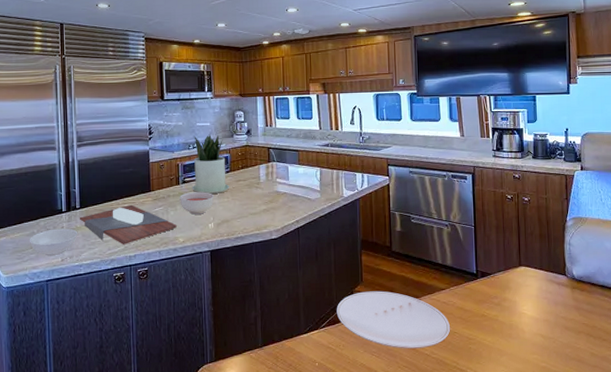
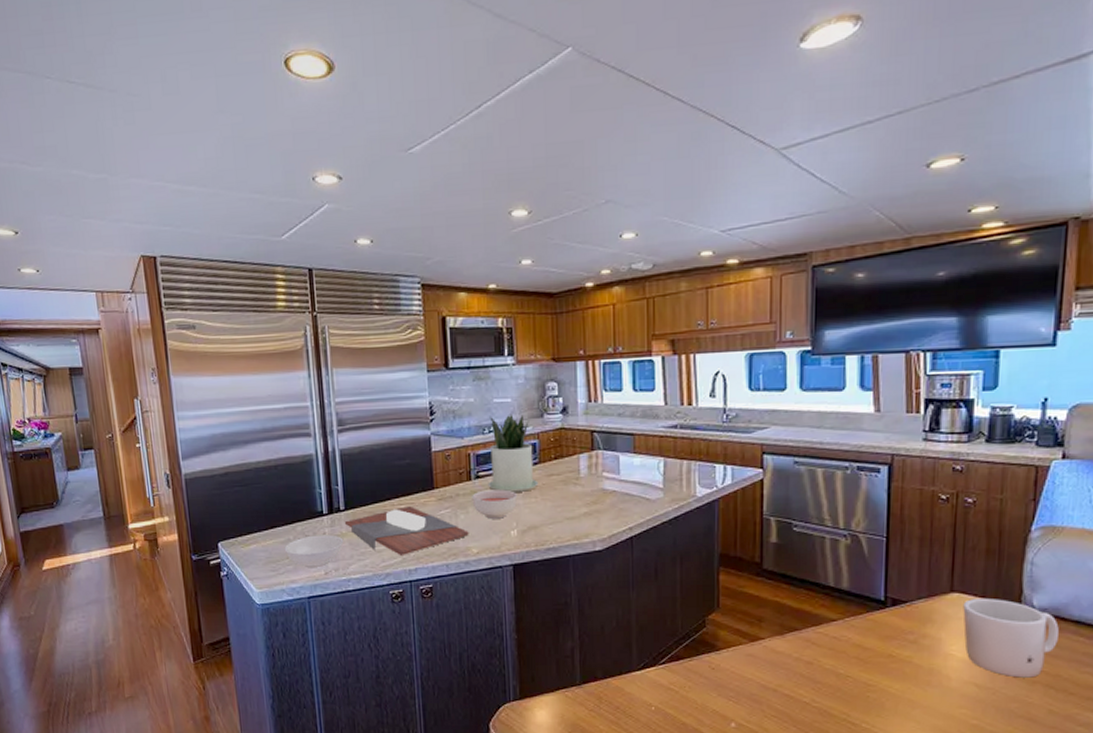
plate: present [336,291,450,349] -> none [681,620,841,694]
mug: none [528,270,591,329] -> present [963,597,1059,678]

